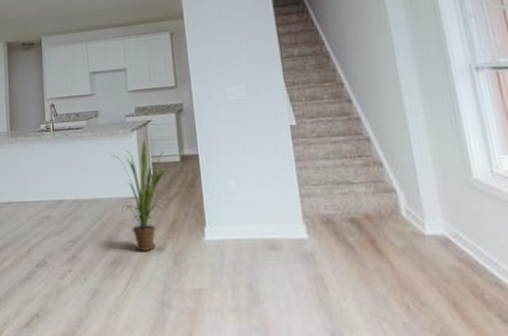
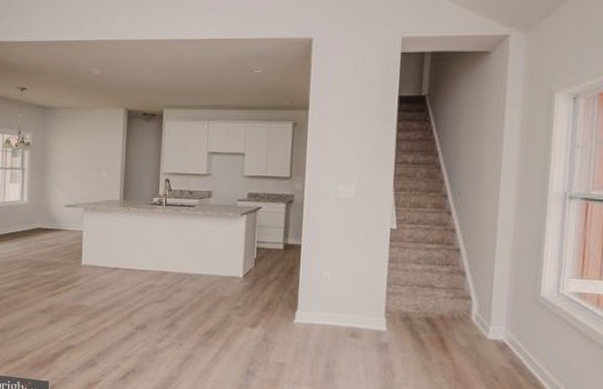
house plant: present [109,139,167,251] -> none [217,224,270,326]

